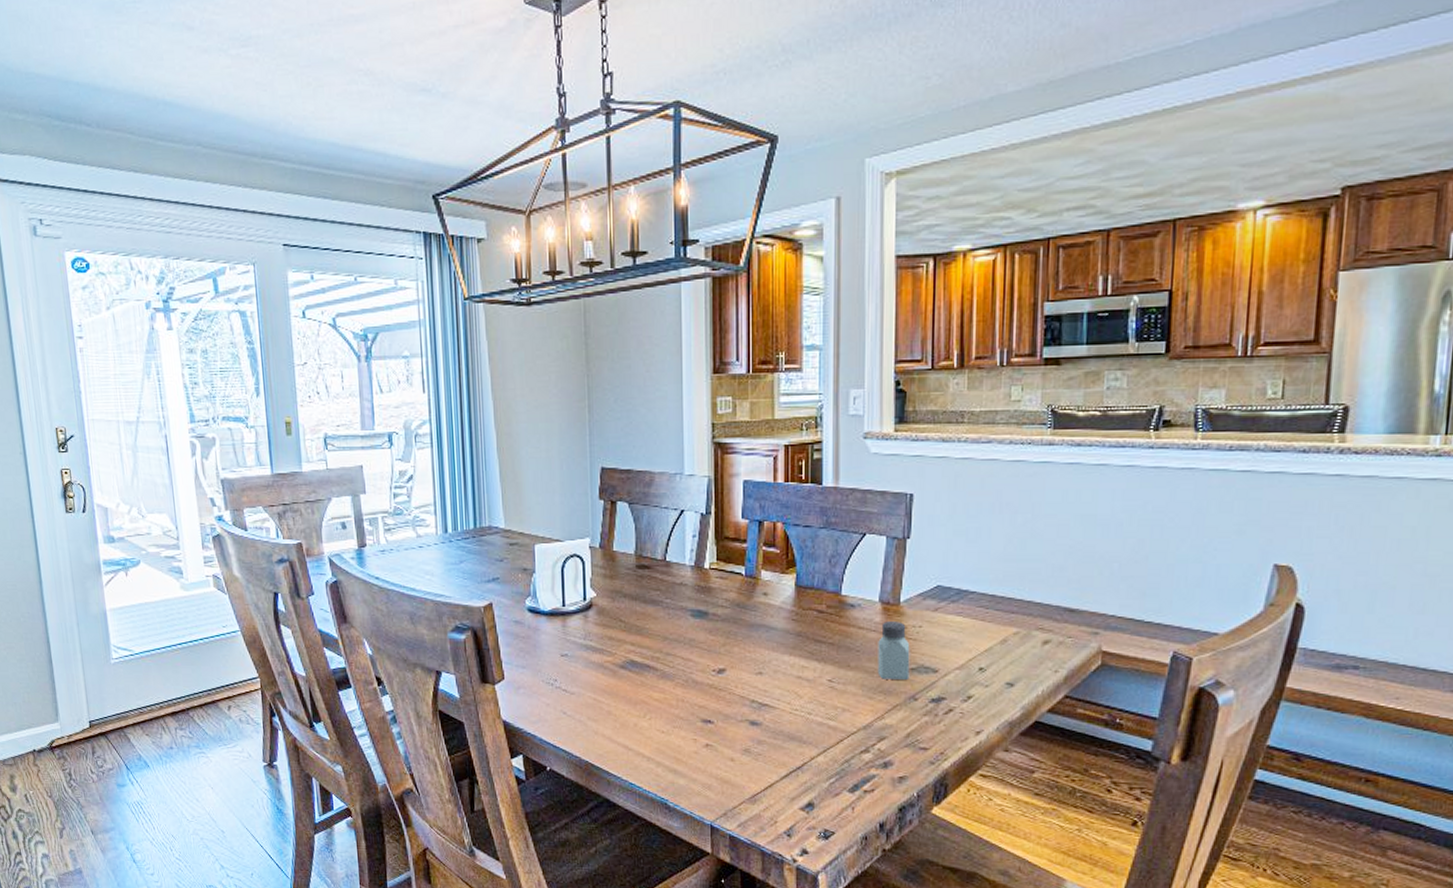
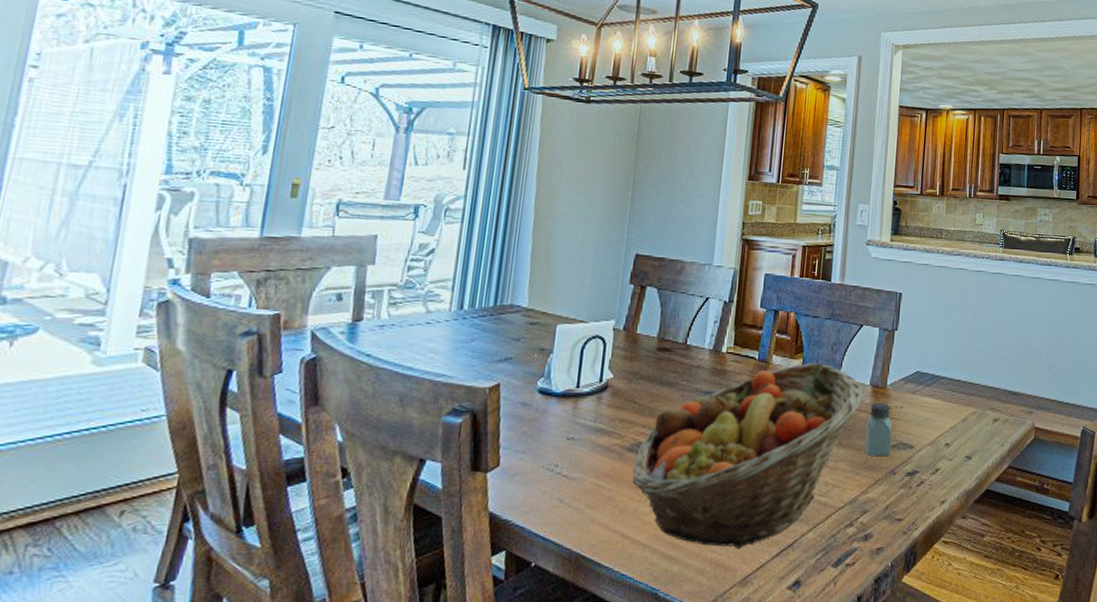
fruit basket: none [627,577,872,767] -> present [632,362,864,549]

